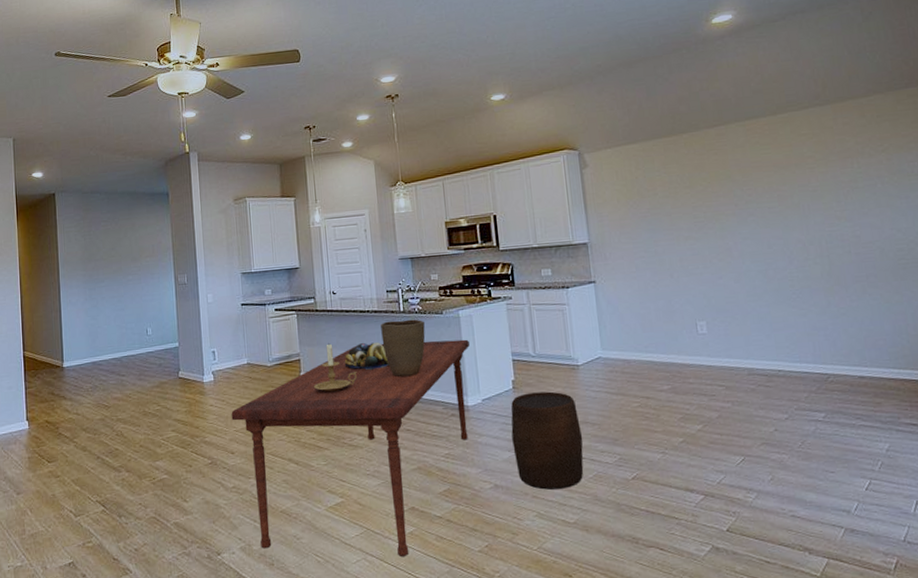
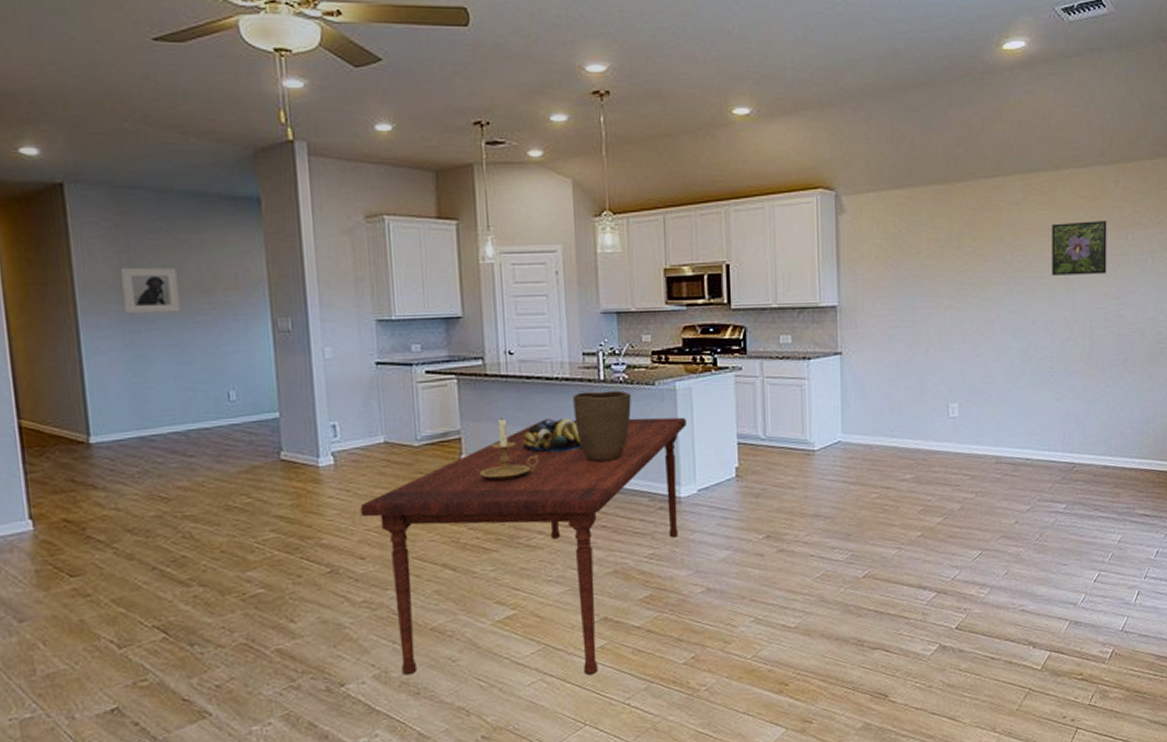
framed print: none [85,244,119,277] -> present [121,267,180,313]
stool: present [511,391,584,490] -> none [730,480,813,592]
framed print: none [776,153,837,205] -> present [1052,221,1107,276]

